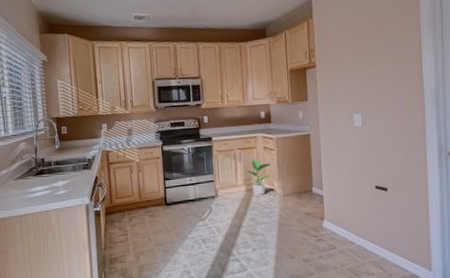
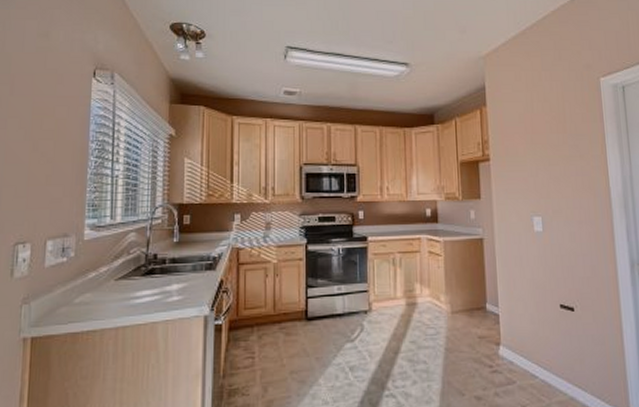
potted plant: present [247,159,271,195] -> none [408,266,437,311]

